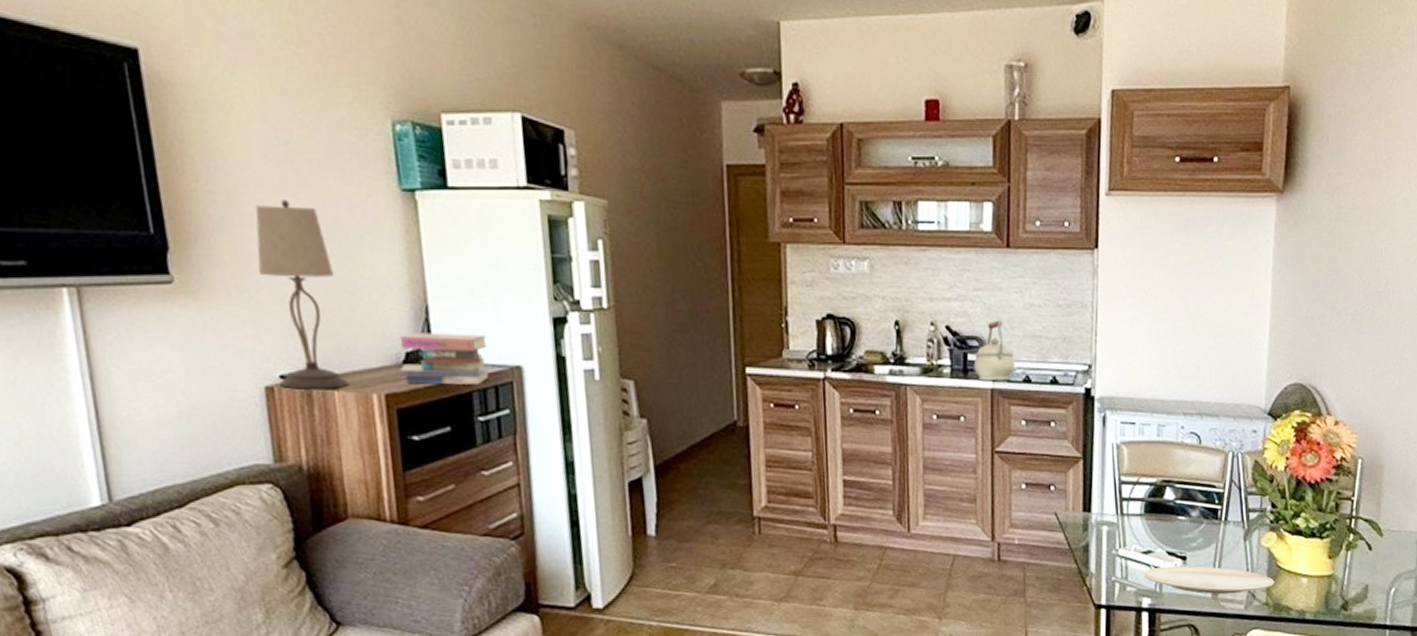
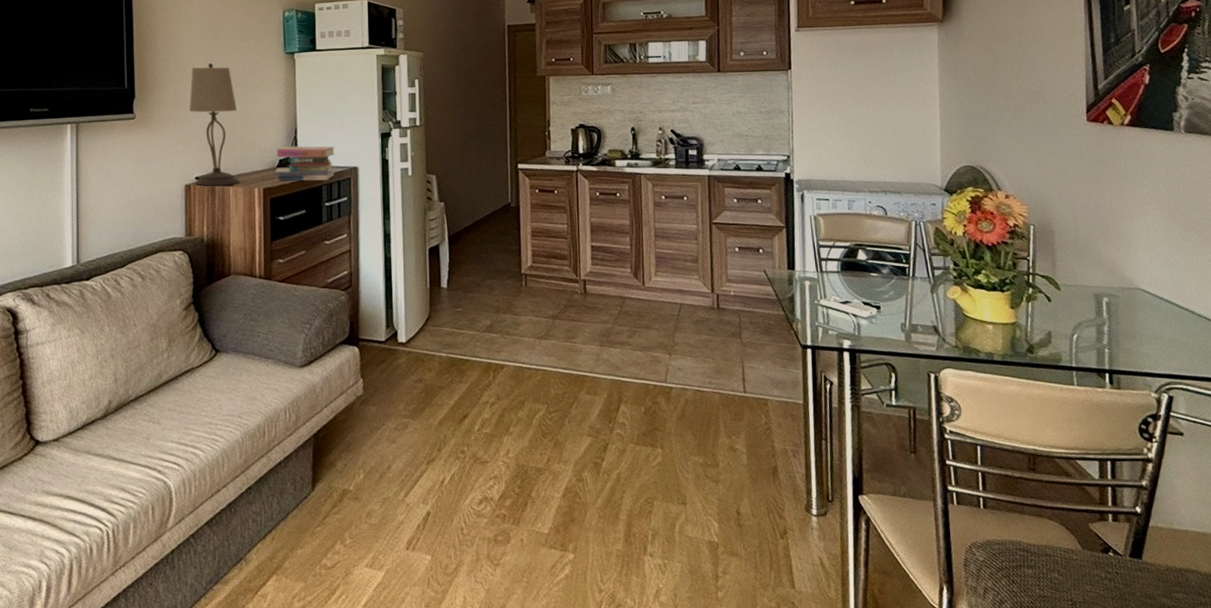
kettle: present [973,320,1016,381] -> none [693,124,728,170]
plate: present [1143,565,1275,595] -> none [843,313,963,338]

